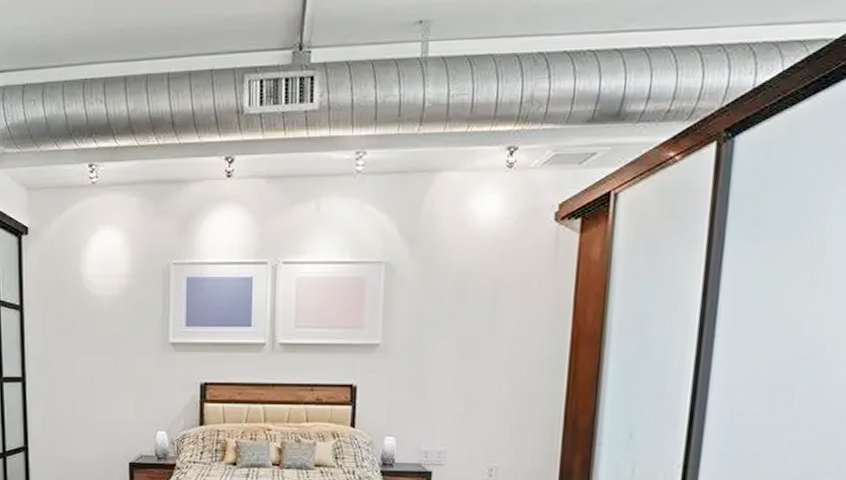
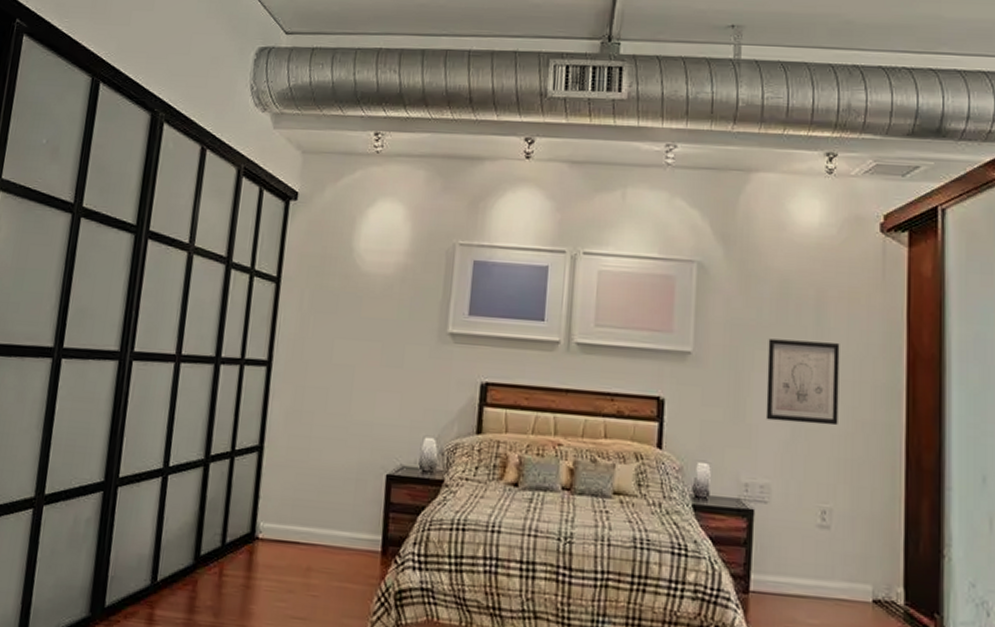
wall art: none [444,327,512,399] -> present [765,338,840,426]

